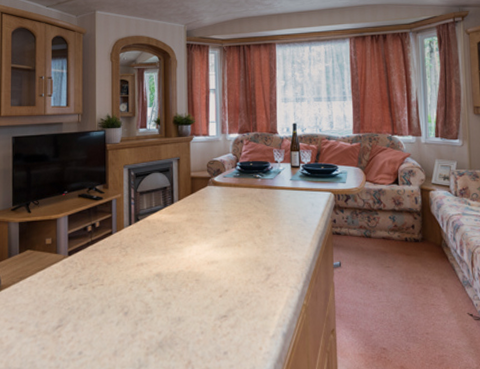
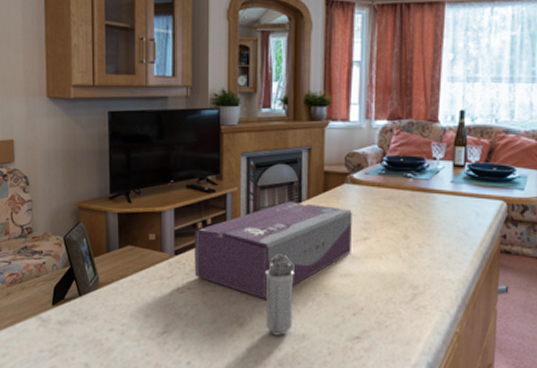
tissue box: none [85,203,216,289] -> present [195,201,352,299]
shaker: none [146,248,170,321] -> present [265,254,294,336]

